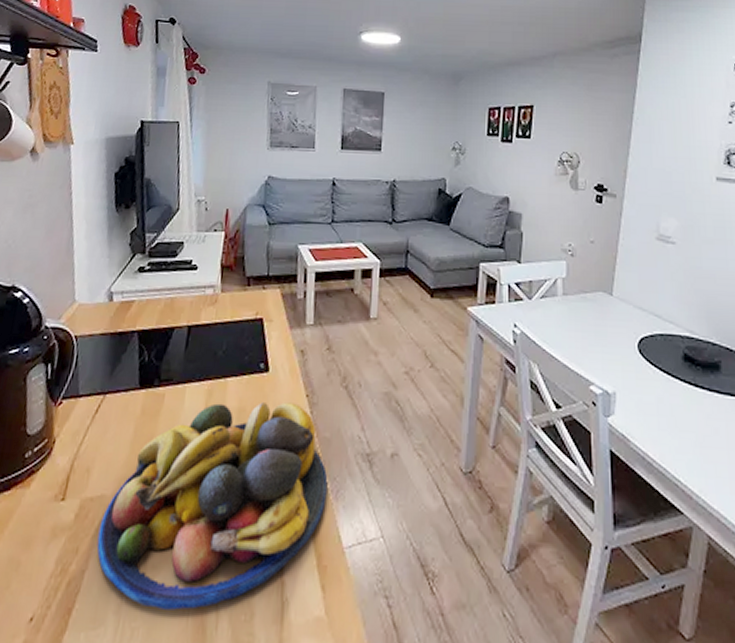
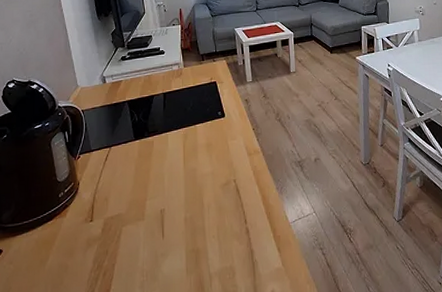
fruit bowl: present [96,402,328,610] -> none [120,135,275,280]

